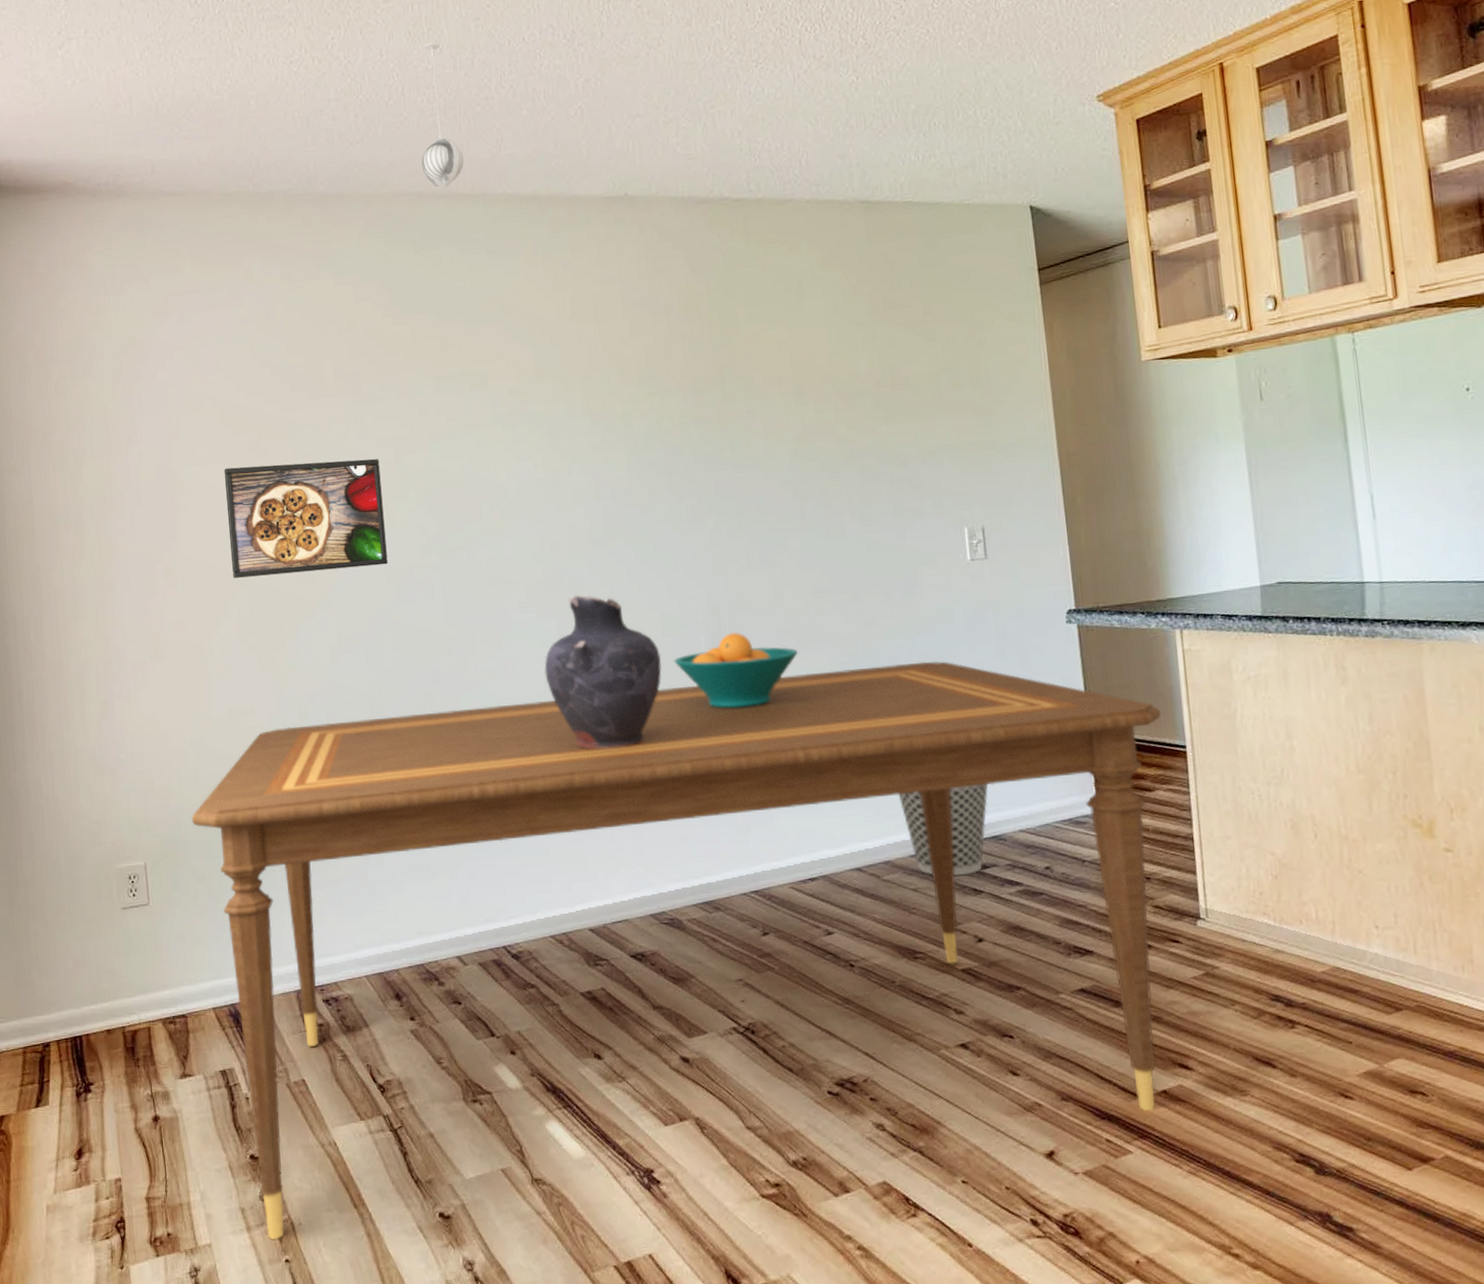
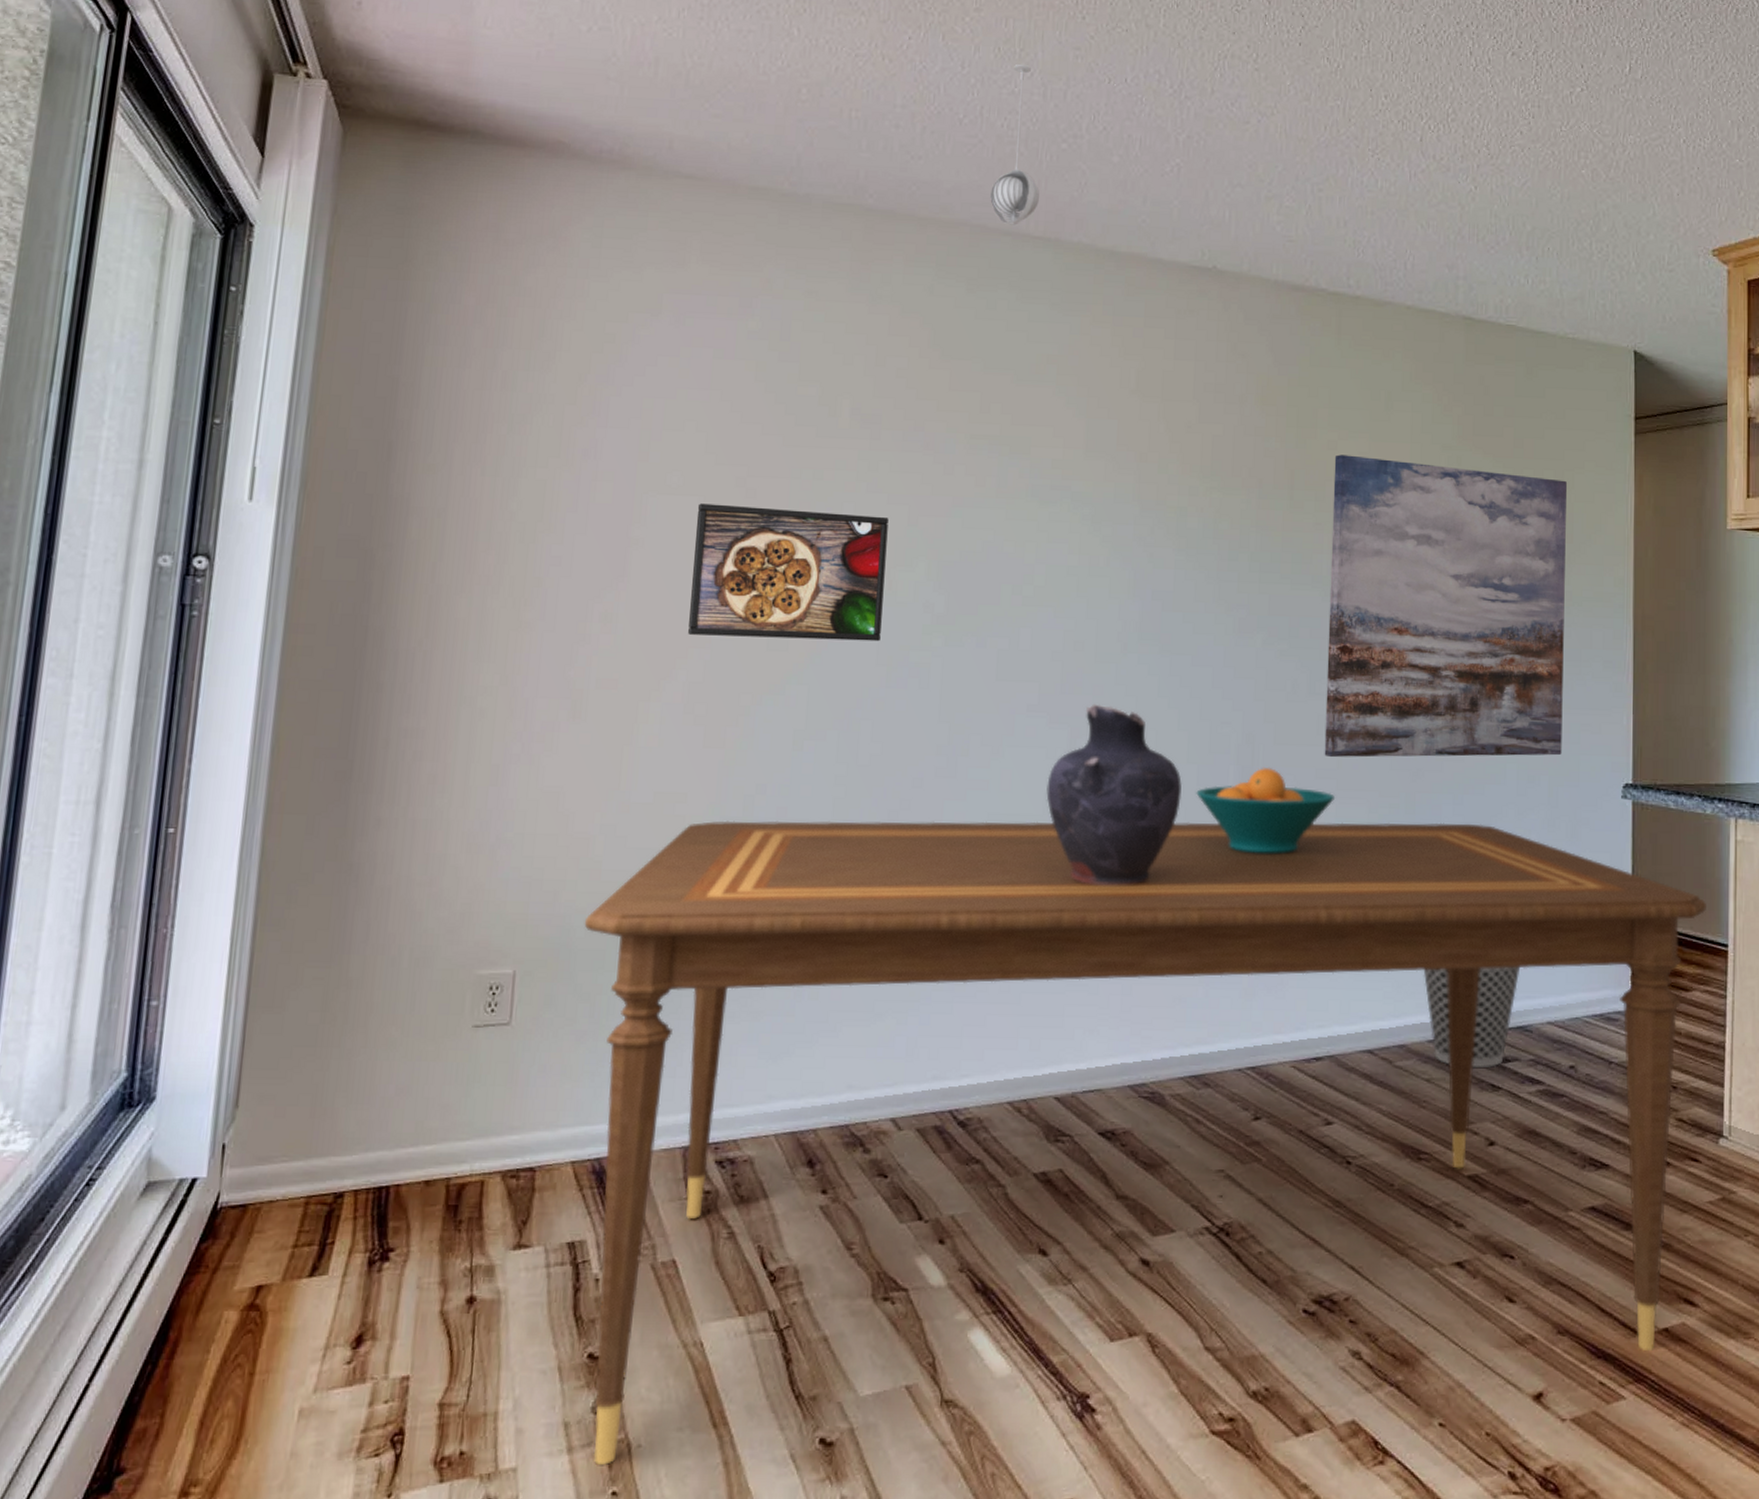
wall art: none [758,338,1004,617] -> present [1324,454,1567,758]

